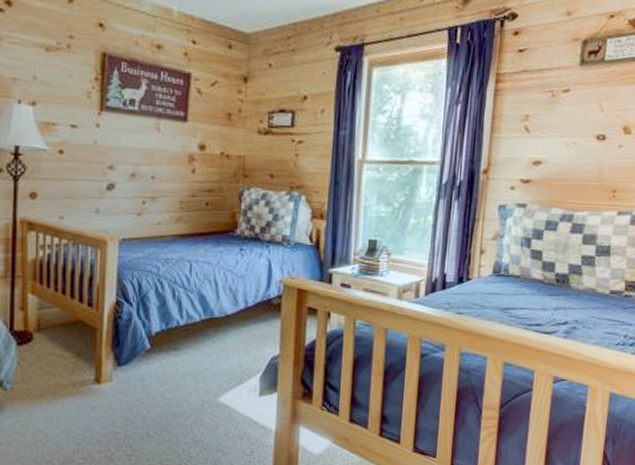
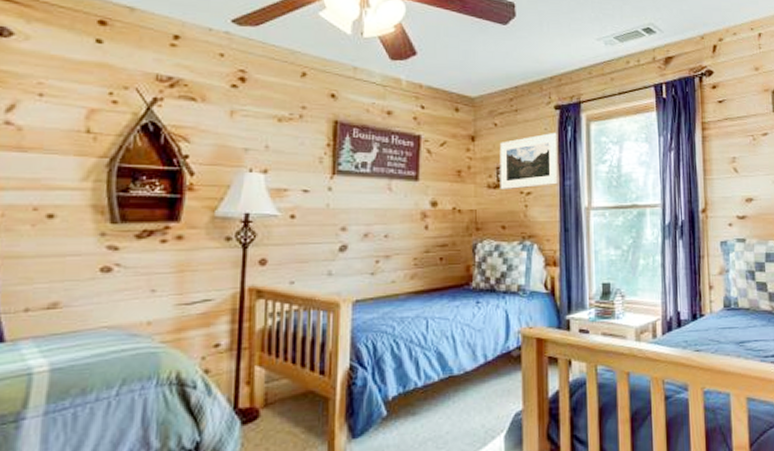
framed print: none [271,76,337,137] -> present [499,132,559,190]

